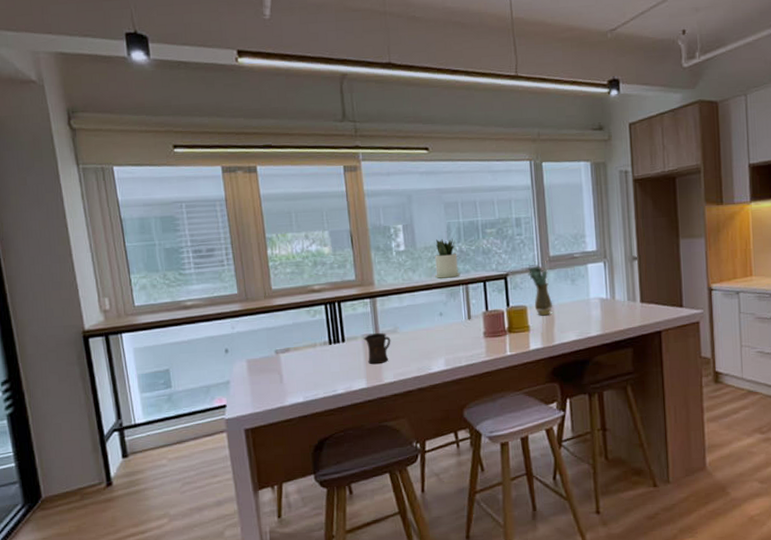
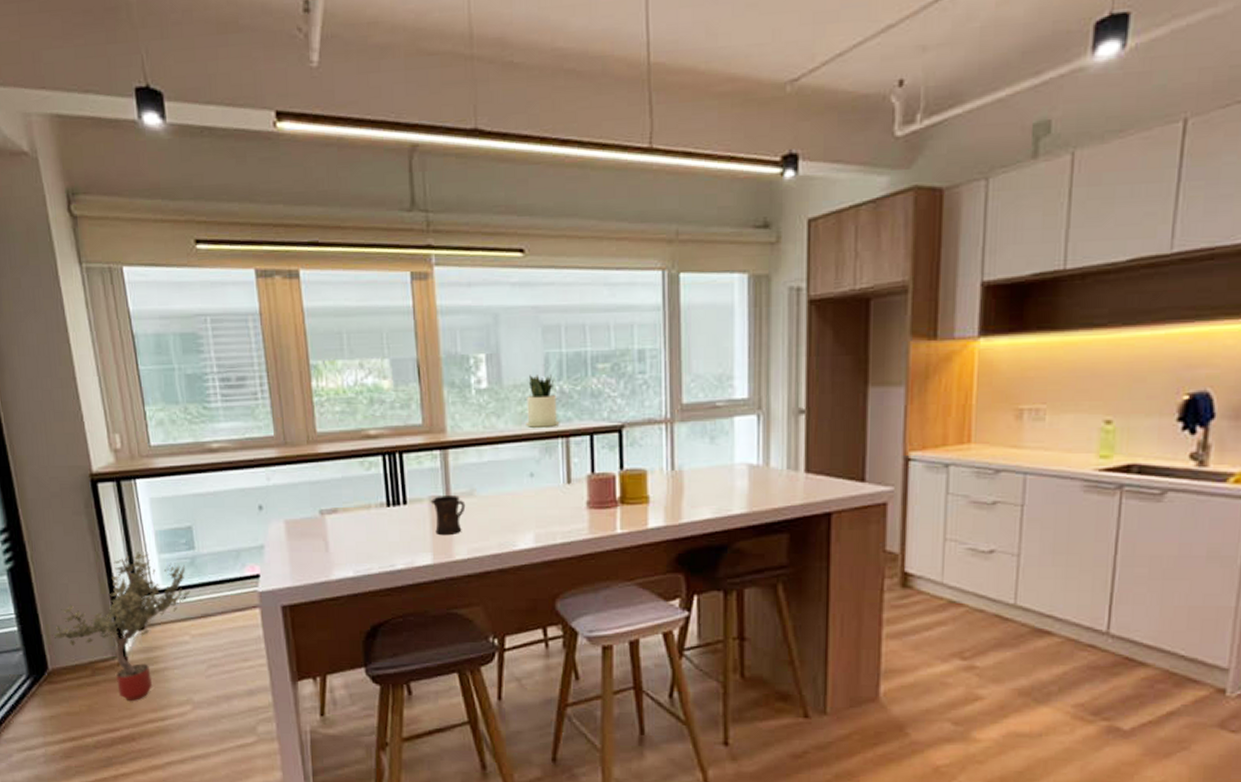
potted tree: none [46,393,168,519] -> present [52,552,190,701]
vase: present [527,264,552,316] -> none [651,413,682,484]

